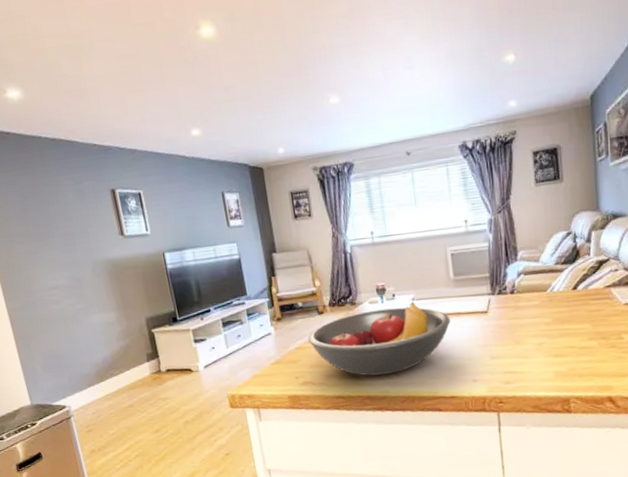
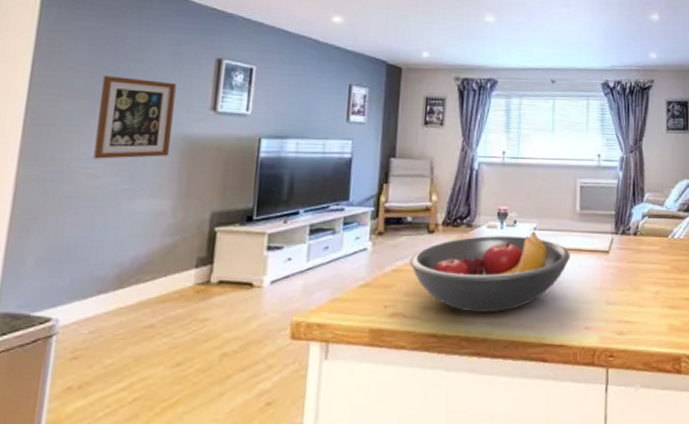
wall art: none [34,217,102,288] -> present [93,76,176,159]

